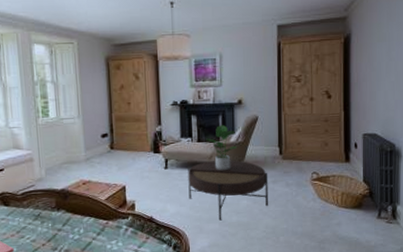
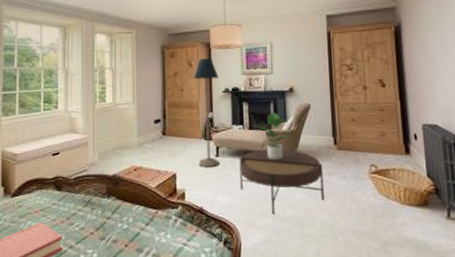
floor lamp: none [140,70,168,179] -> present [193,57,219,167]

